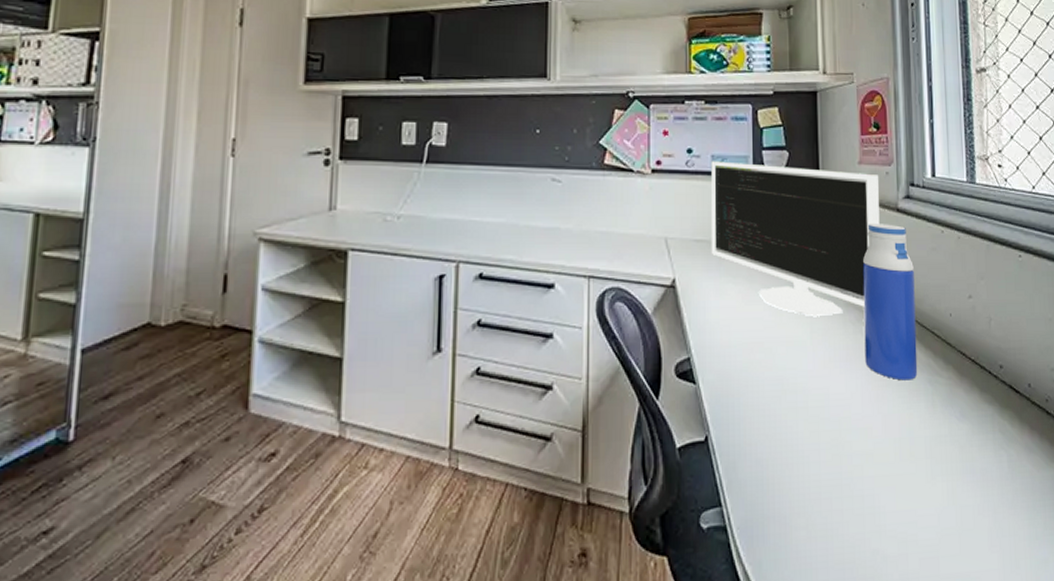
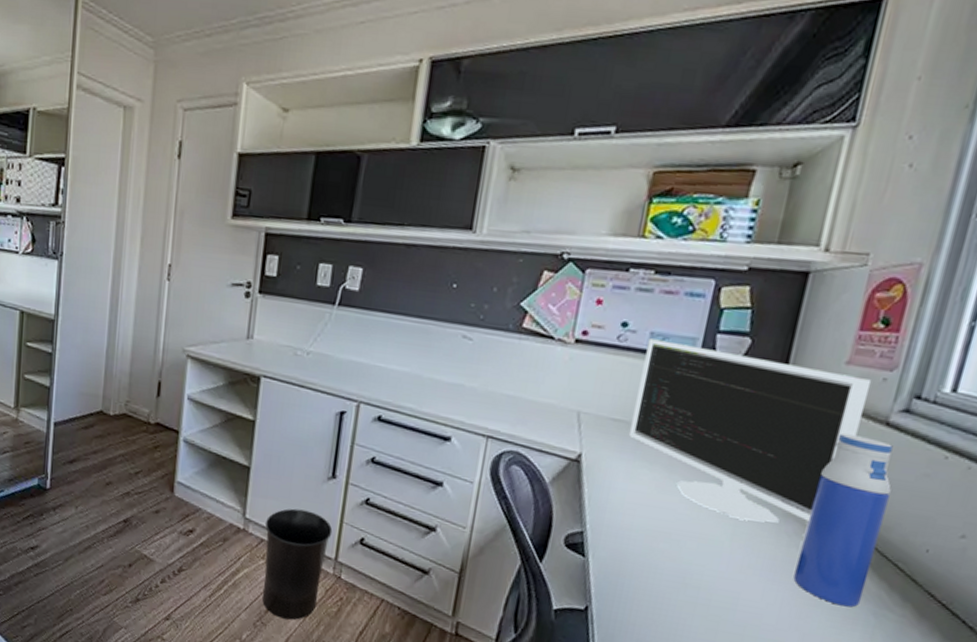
waste bin: none [366,396,444,540] -> present [262,508,333,620]

